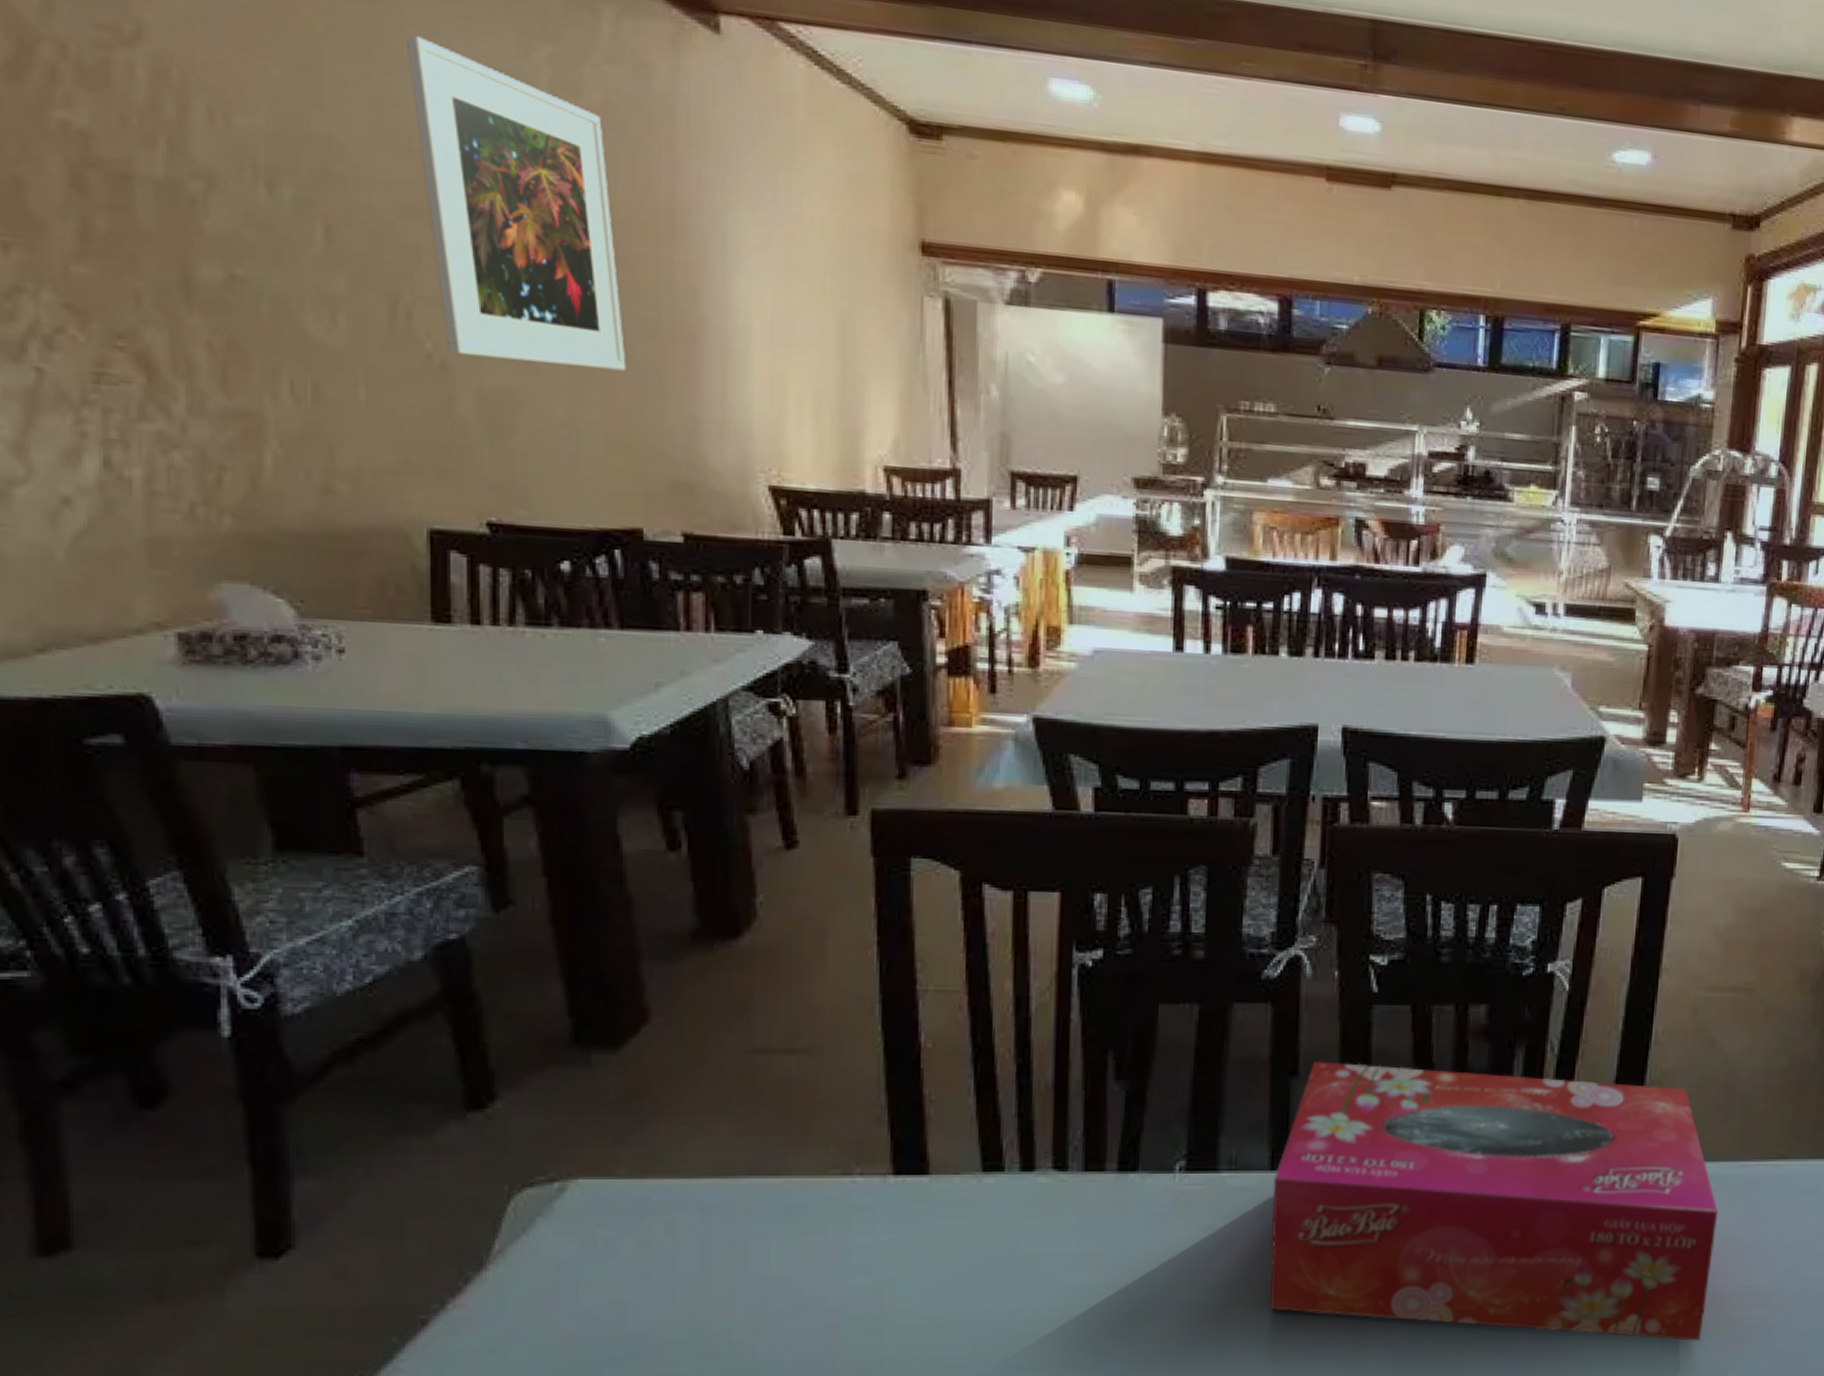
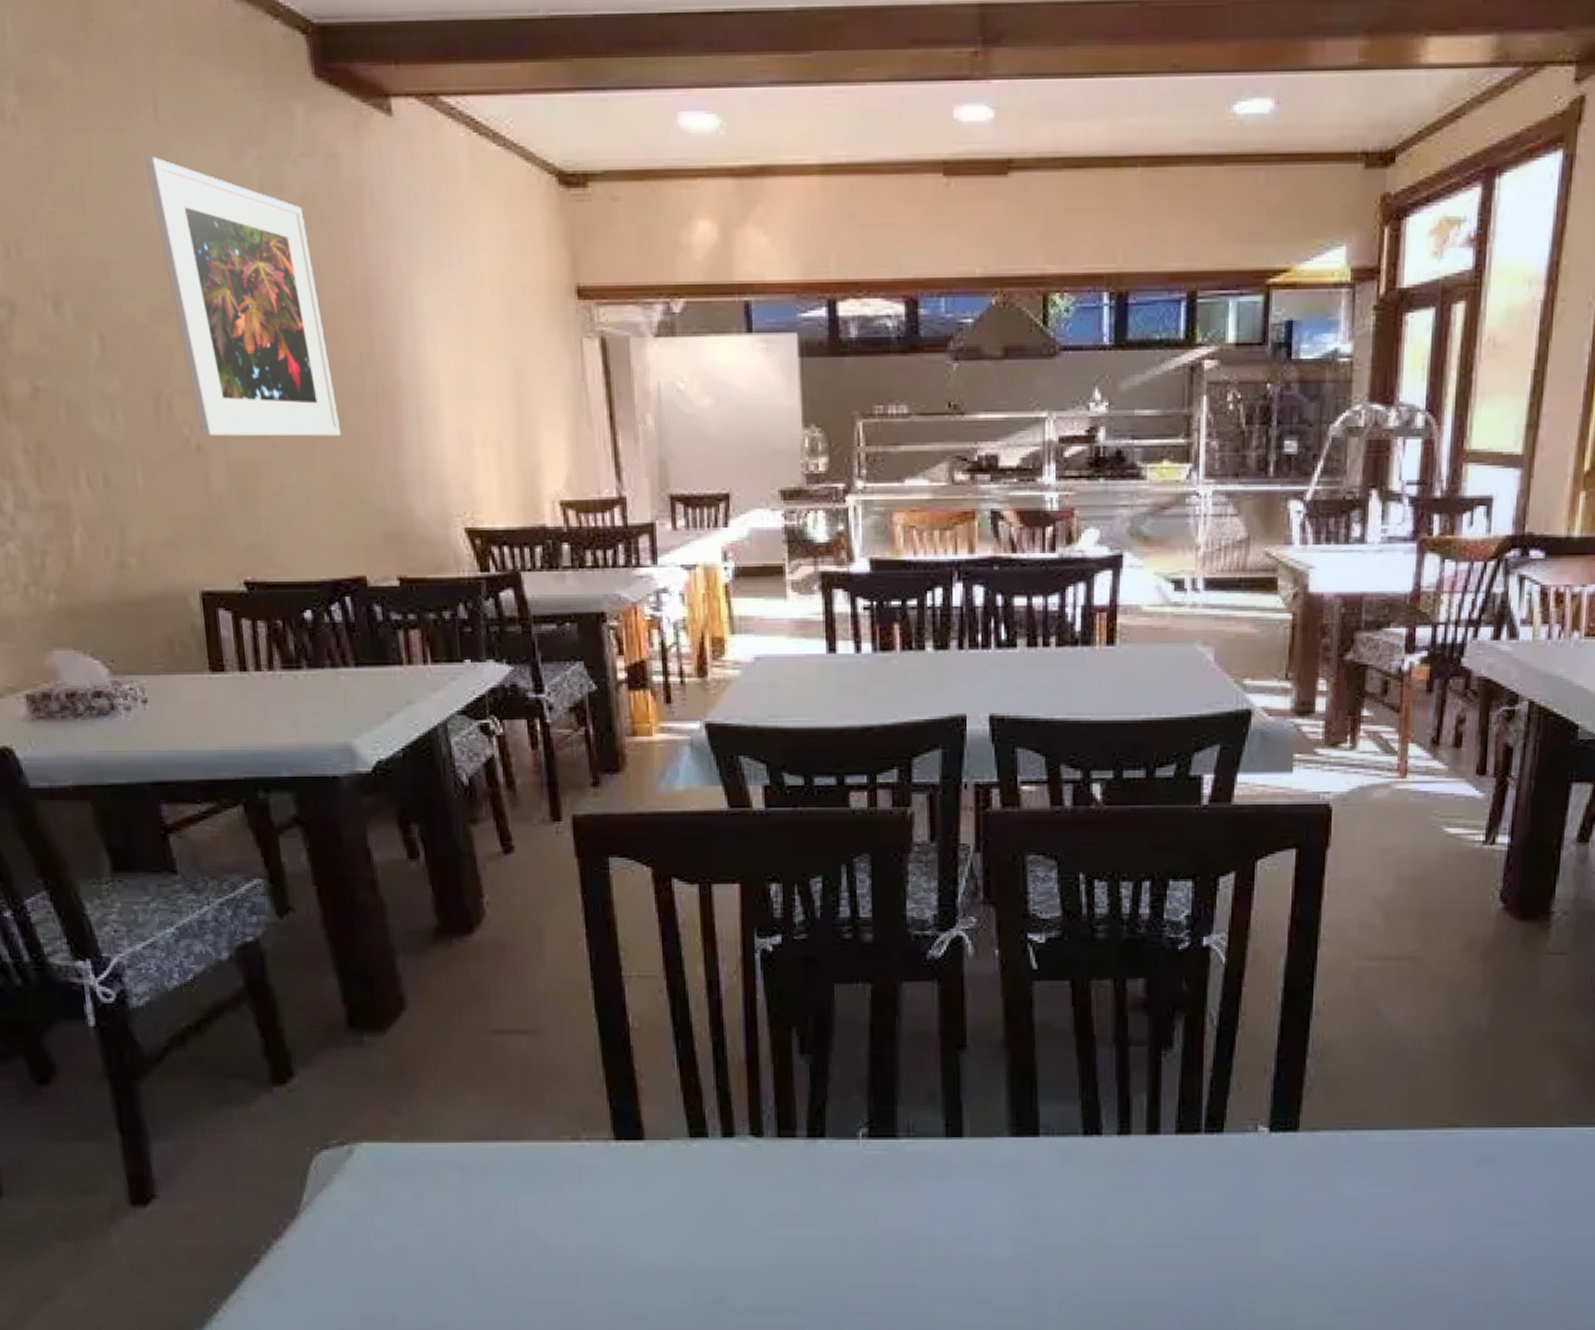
tissue box: present [1270,1061,1719,1342] -> none [949,1035,1389,1306]

